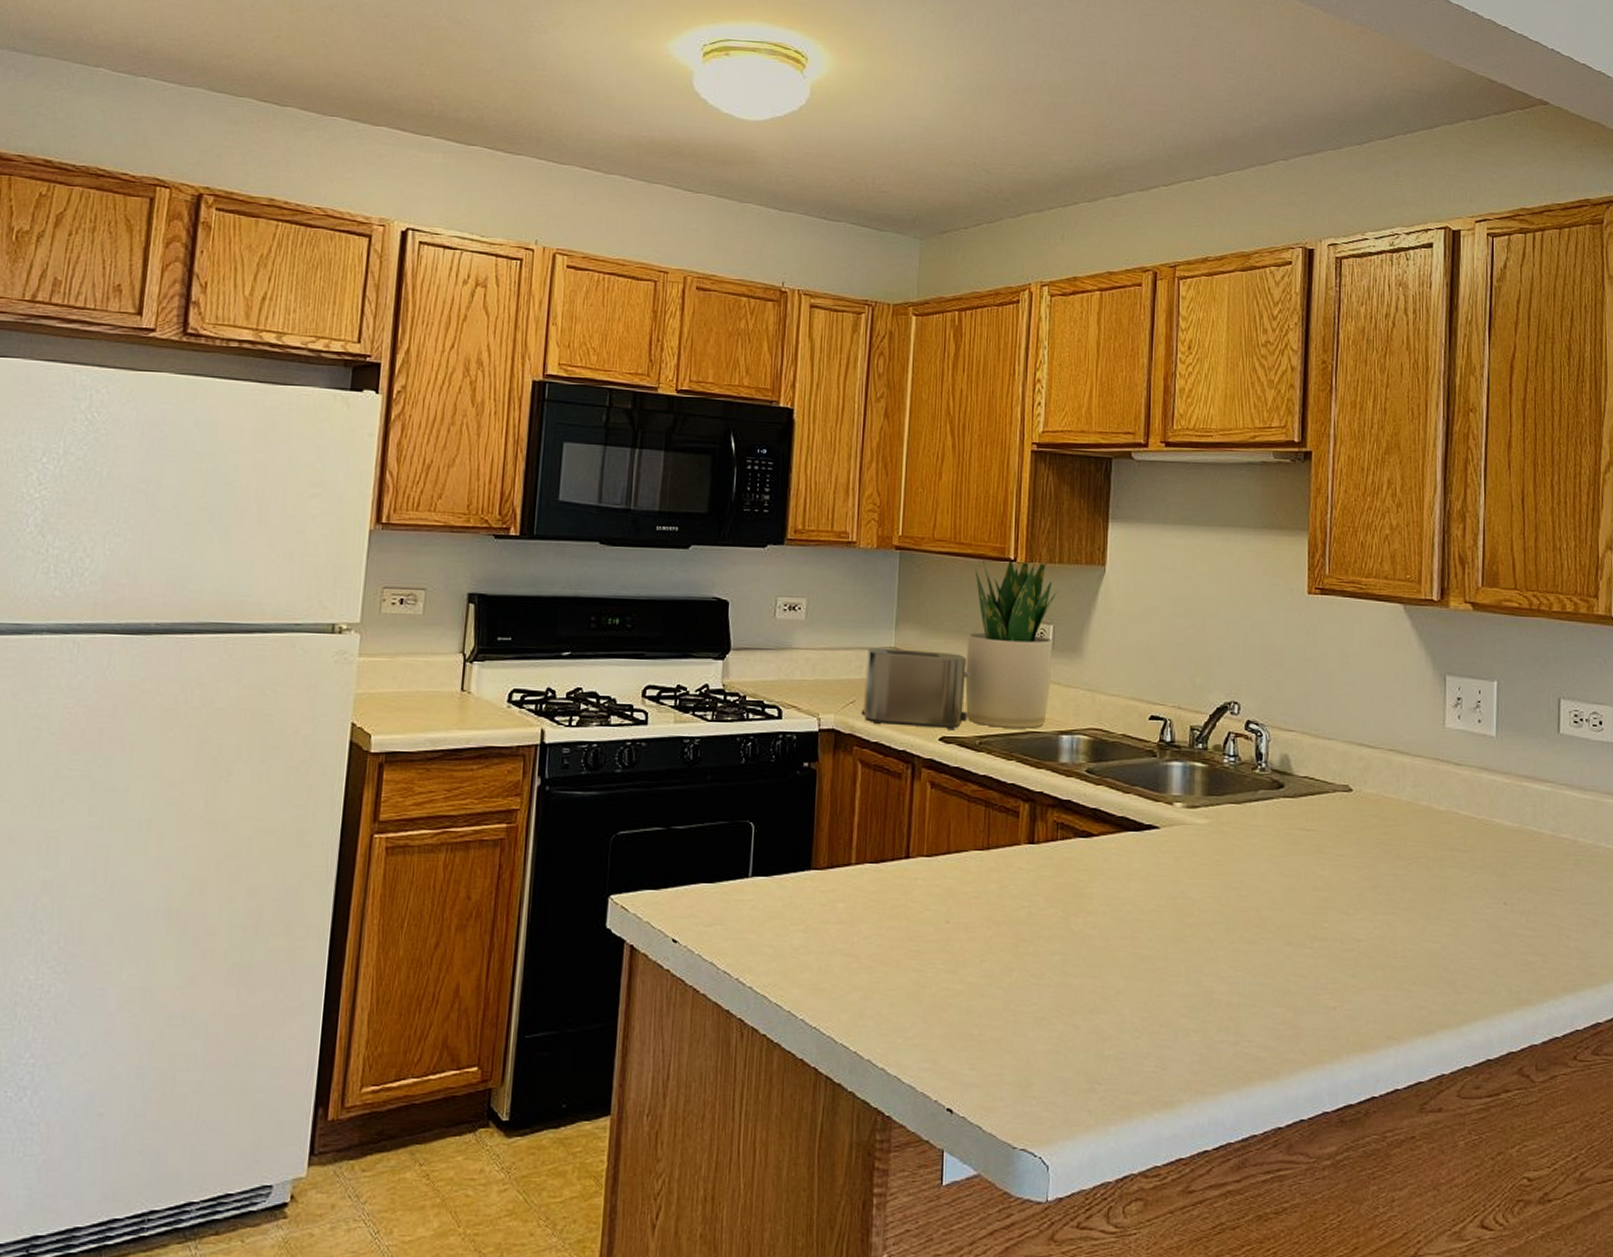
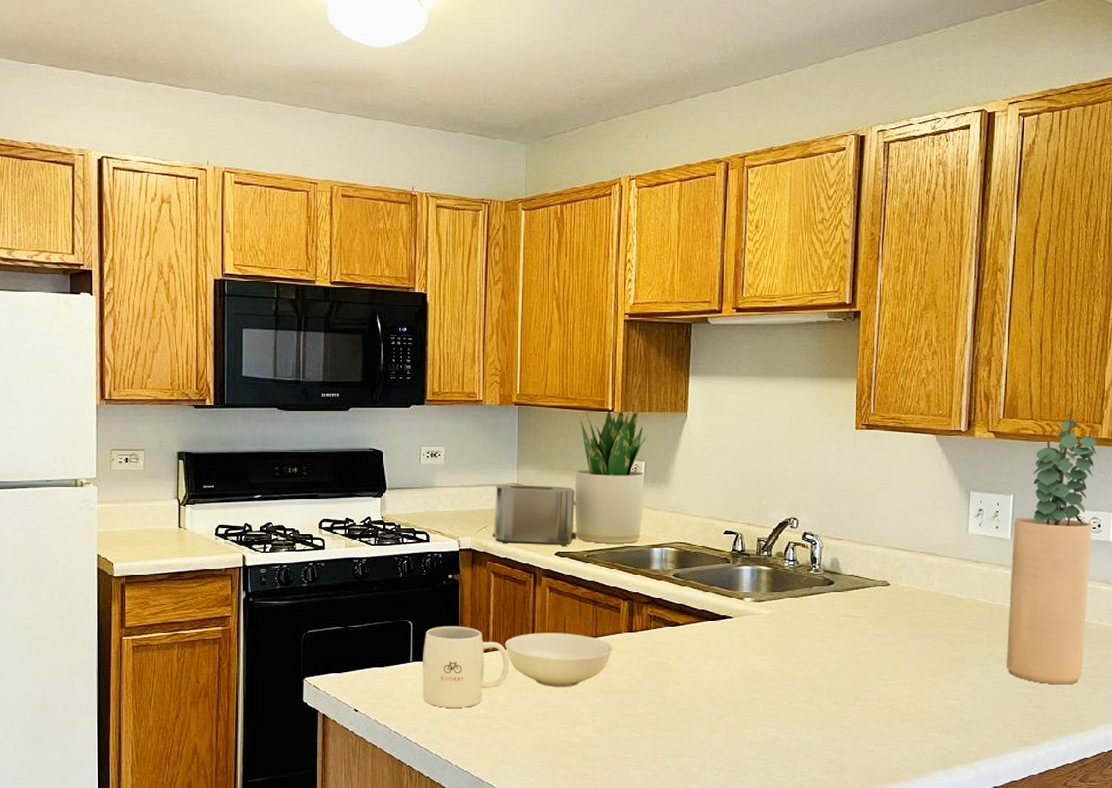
mug: none [763,829,877,940] -> present [422,626,510,708]
bowl: none [871,841,1009,916] -> present [504,633,613,688]
vase: none [1496,576,1594,925] -> present [1006,407,1098,685]

